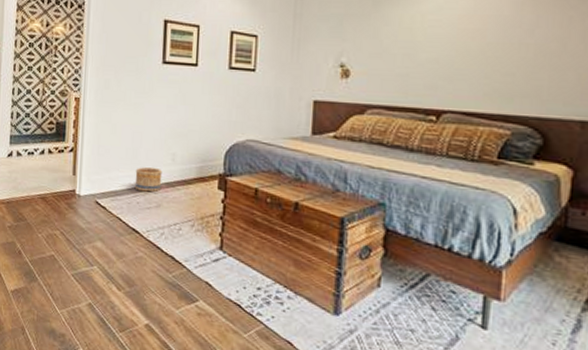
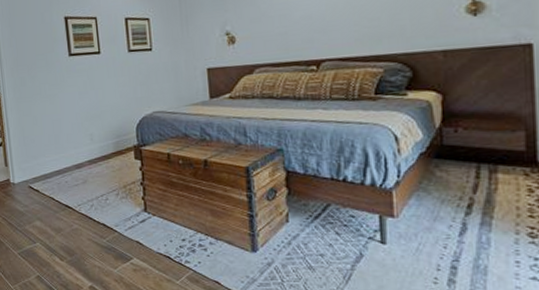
basket: present [134,166,163,192] -> none [60,148,85,171]

